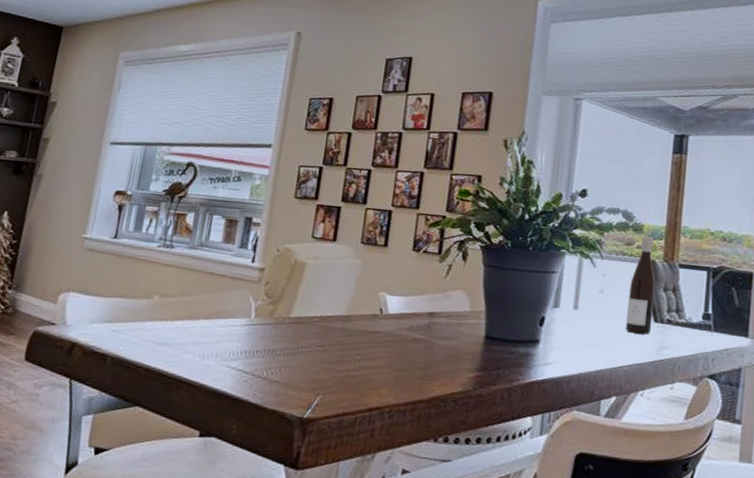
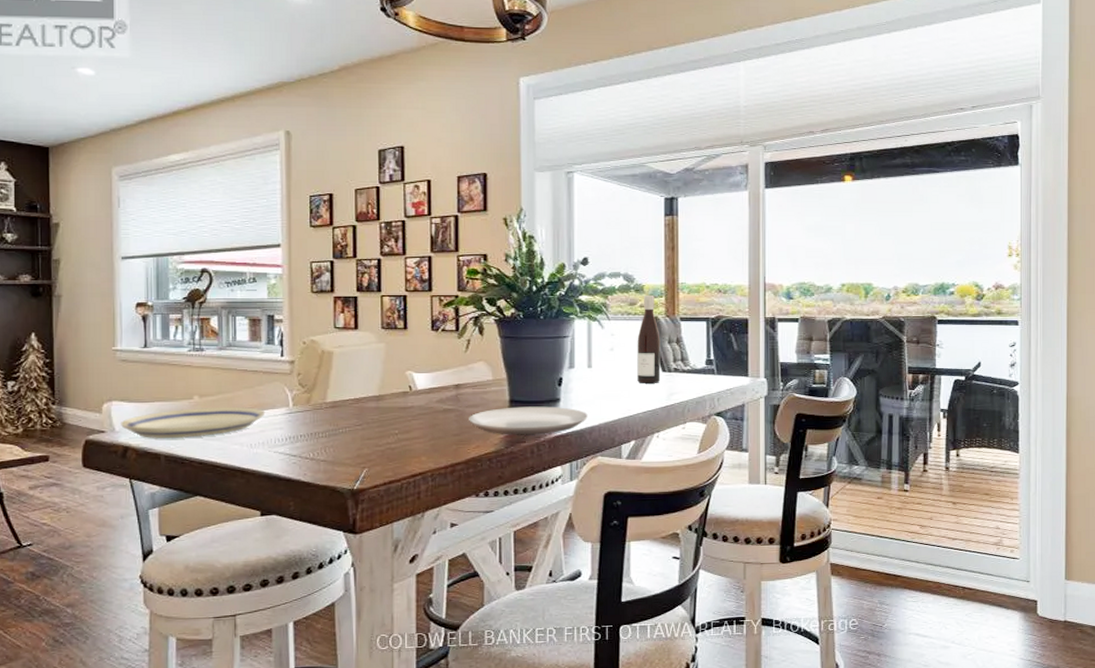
plate: none [73,308,225,341] -> present [121,407,266,439]
plate: none [438,344,568,379] -> present [469,406,588,435]

